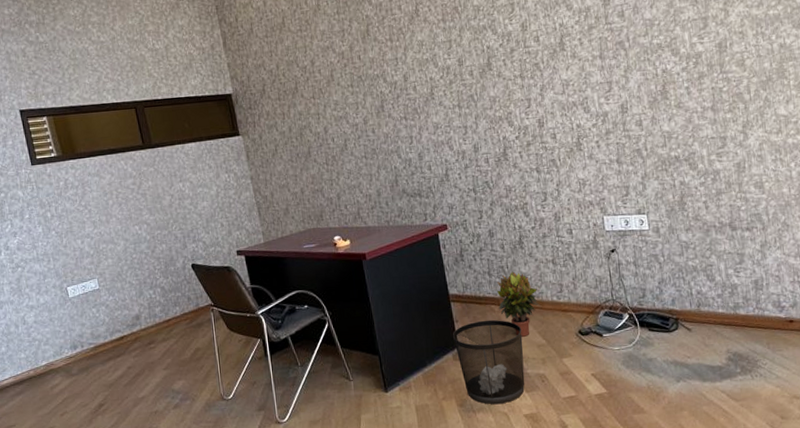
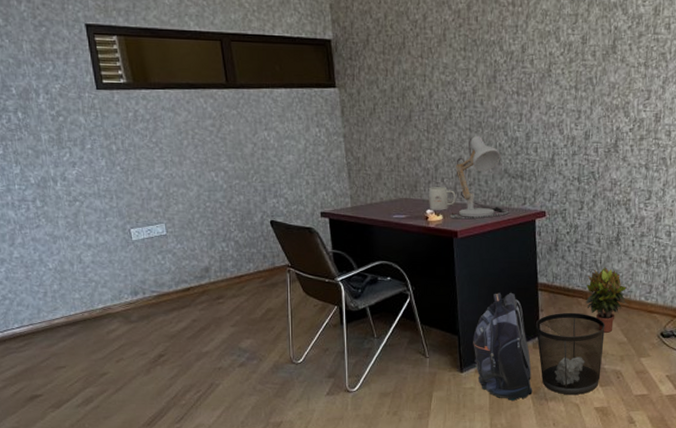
mug: none [334,213,361,237] -> present [428,187,456,211]
desk lamp: none [356,161,412,242] -> present [449,135,509,220]
backpack: none [393,307,459,416] -> present [473,293,533,400]

